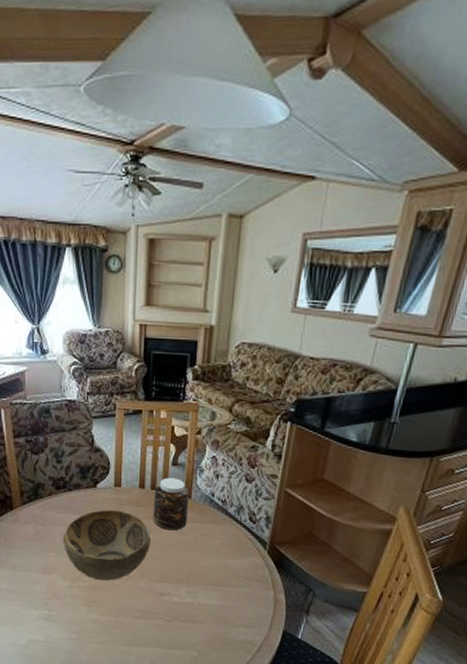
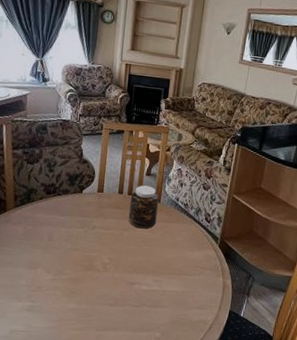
decorative bowl: present [62,509,151,581] -> none [49,211,126,273]

